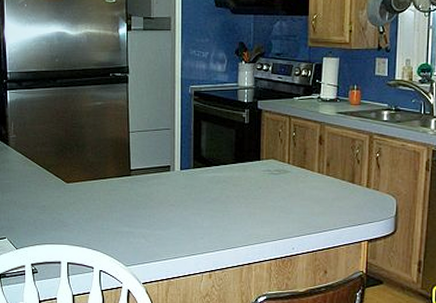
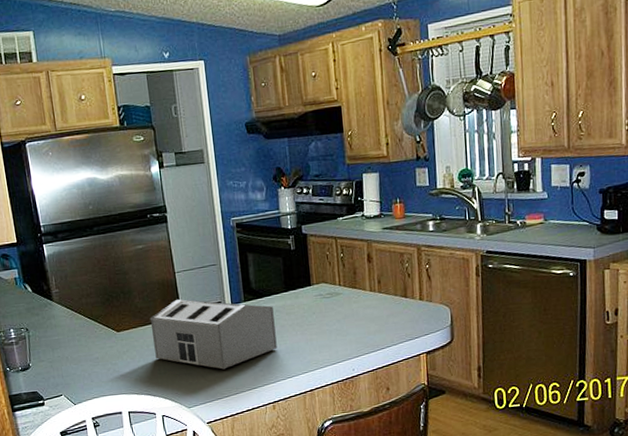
toaster: none [99,158,221,232] -> present [150,299,277,370]

